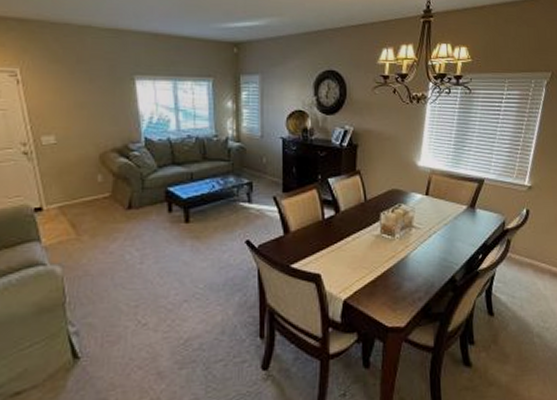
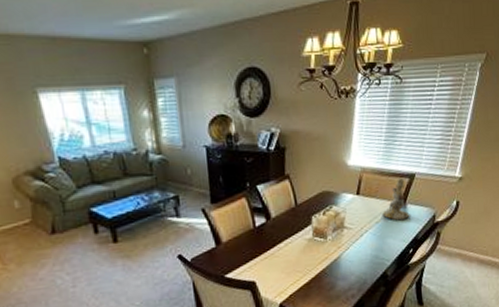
candlestick: none [450,182,481,225] -> present [382,177,411,221]

